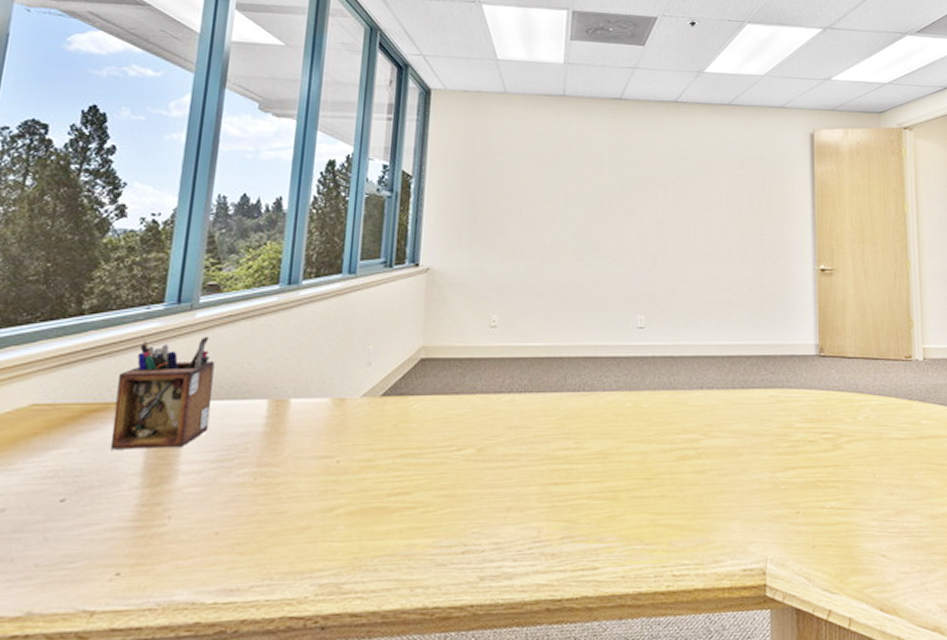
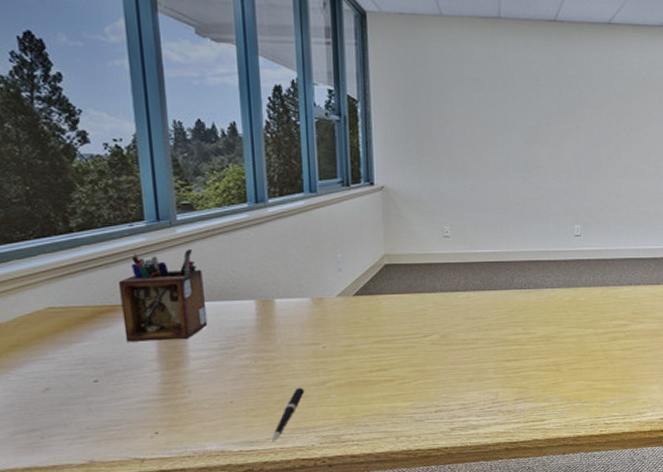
pen: none [256,514,308,592] -> present [271,387,305,442]

